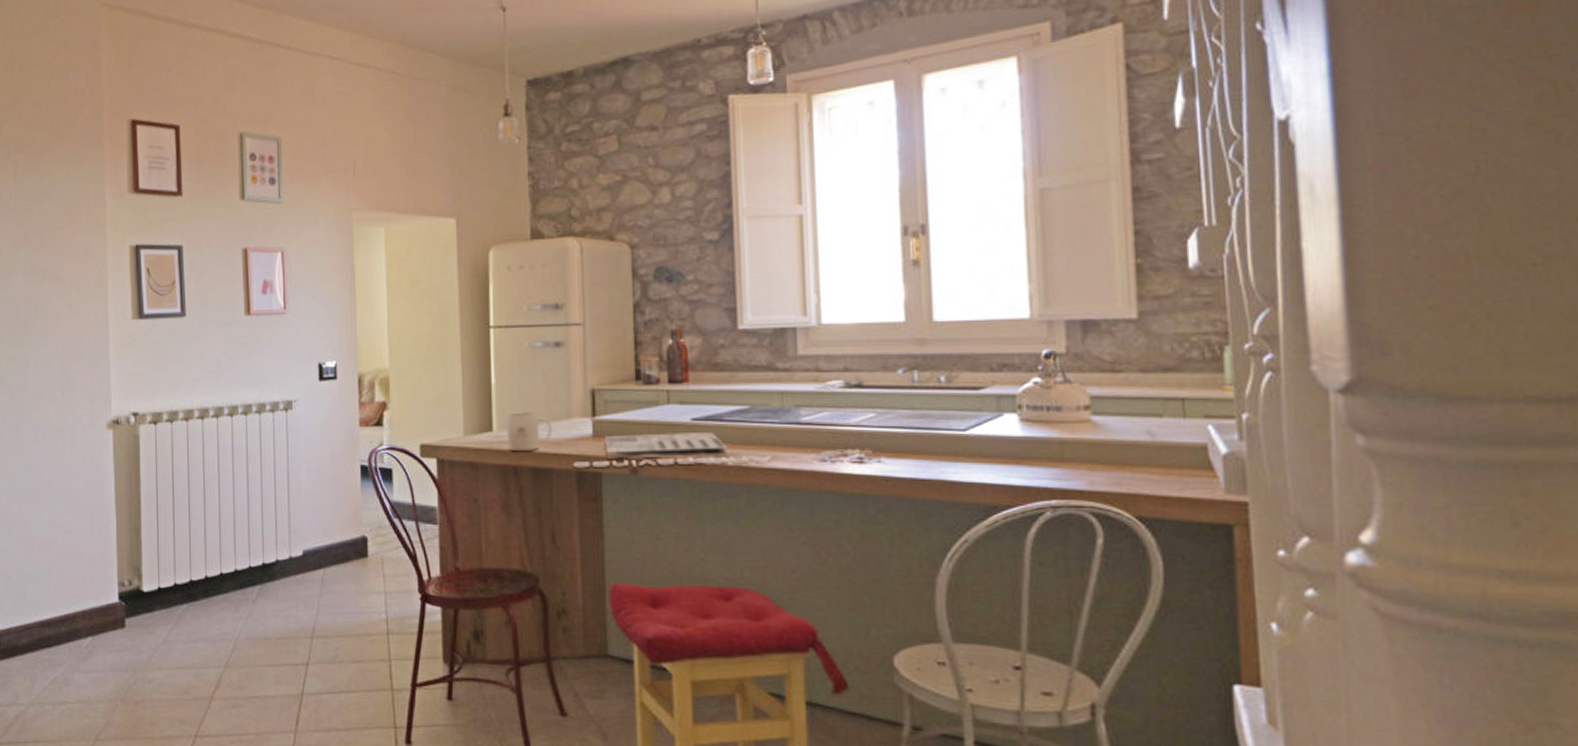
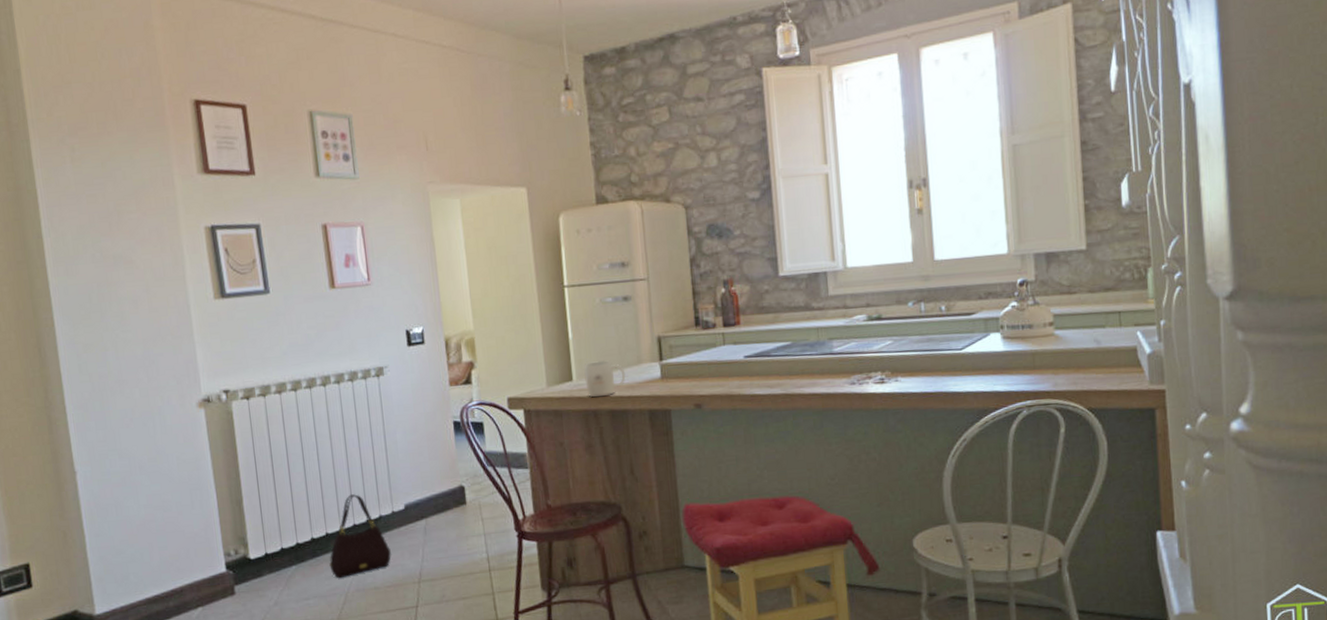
handbag: none [221,534,285,622] -> present [329,494,391,578]
newspaper: present [572,431,773,469] -> none [645,366,813,408]

